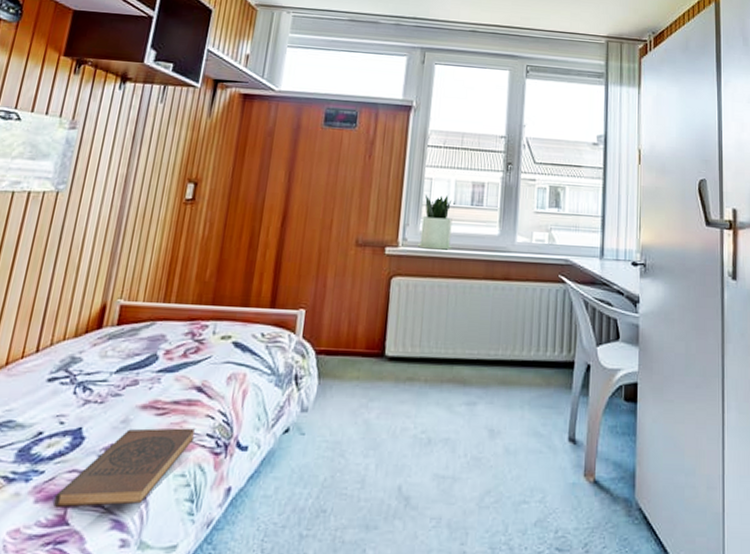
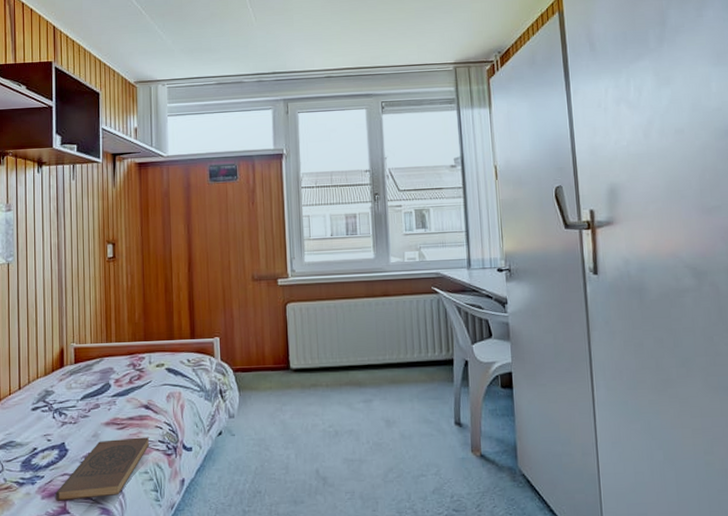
planter: present [417,194,453,251] -> none [304,228,335,278]

